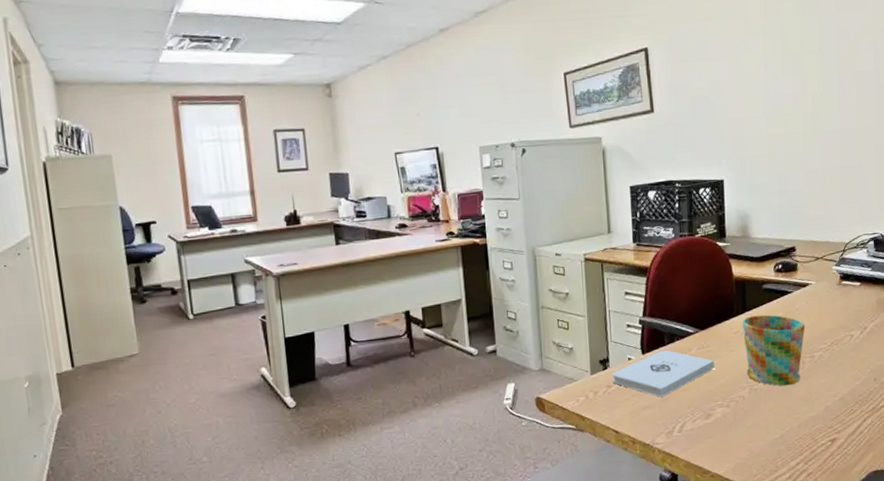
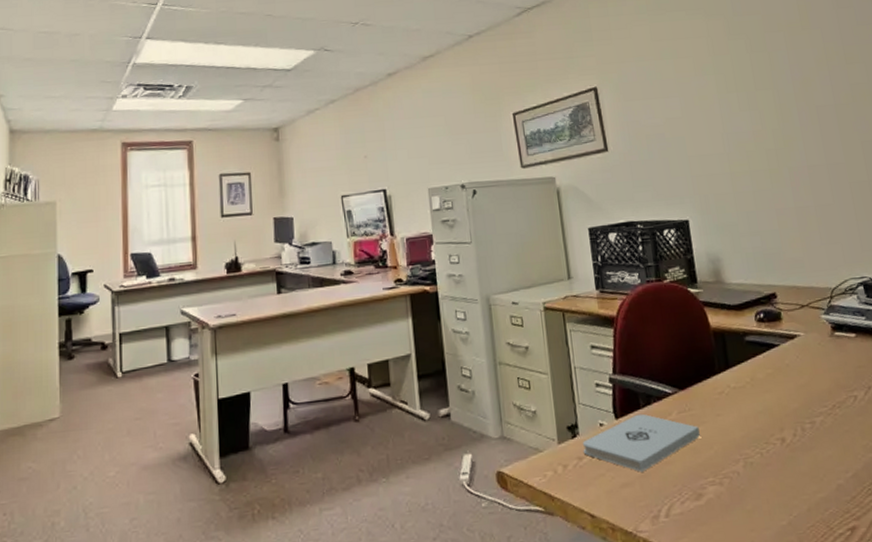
mug: present [743,314,806,386] -> none [727,371,803,459]

